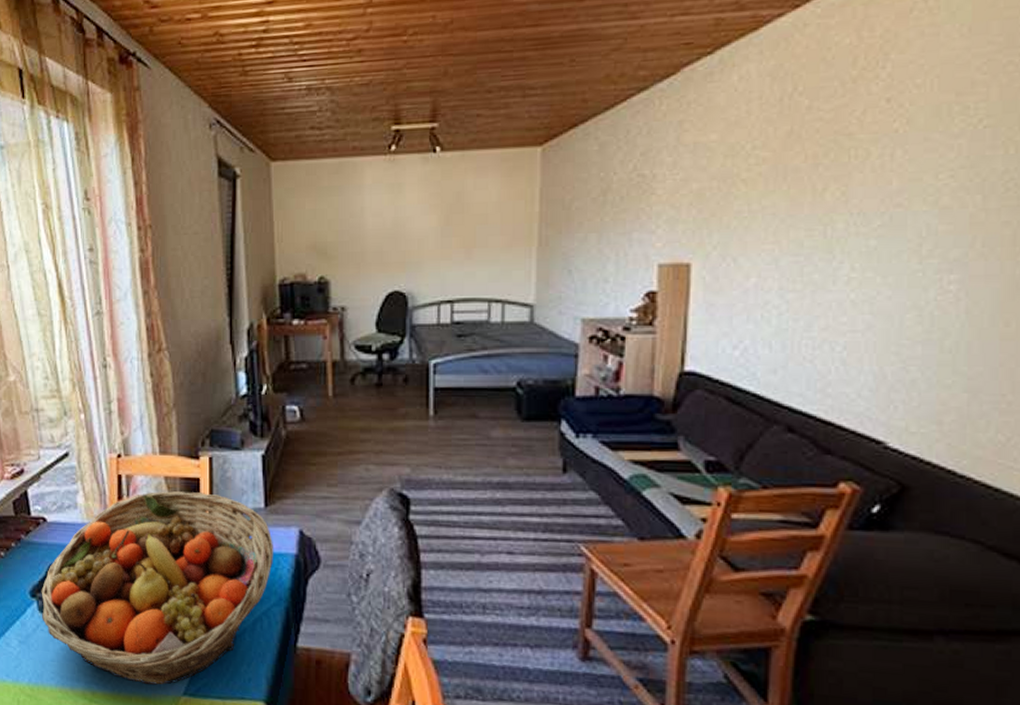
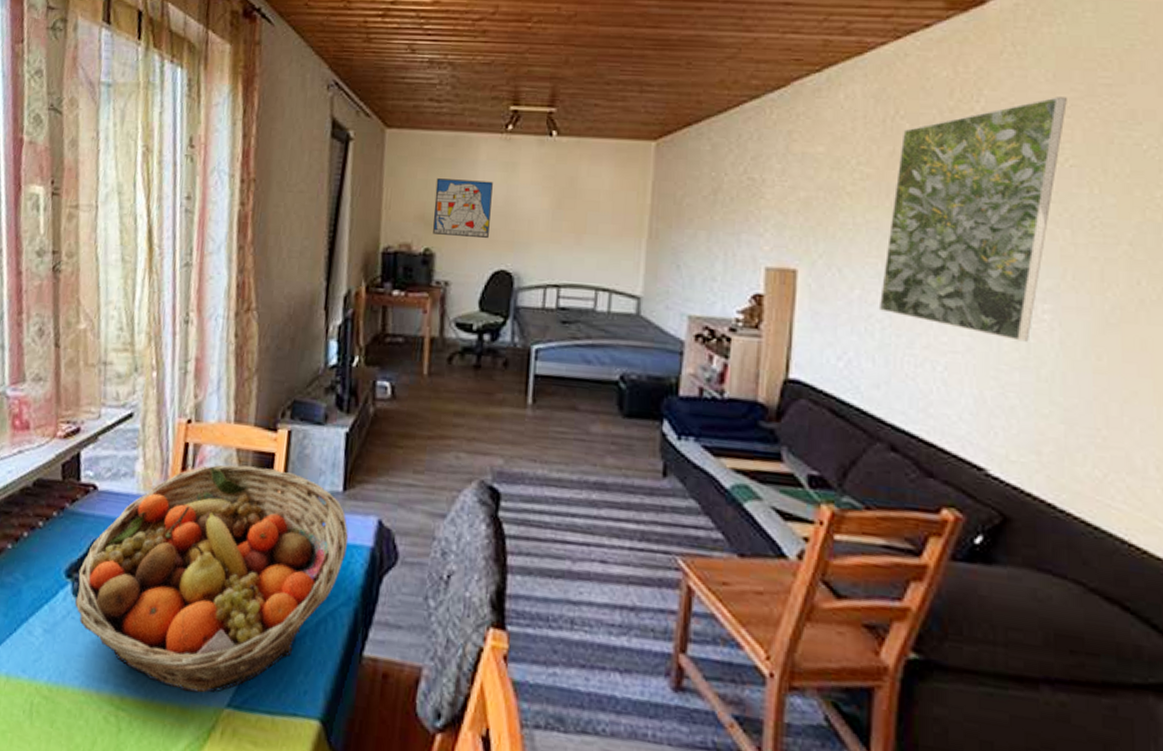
wall art: none [325,205,380,262] -> present [433,178,493,239]
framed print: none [775,52,983,315] -> present [878,97,1067,342]

